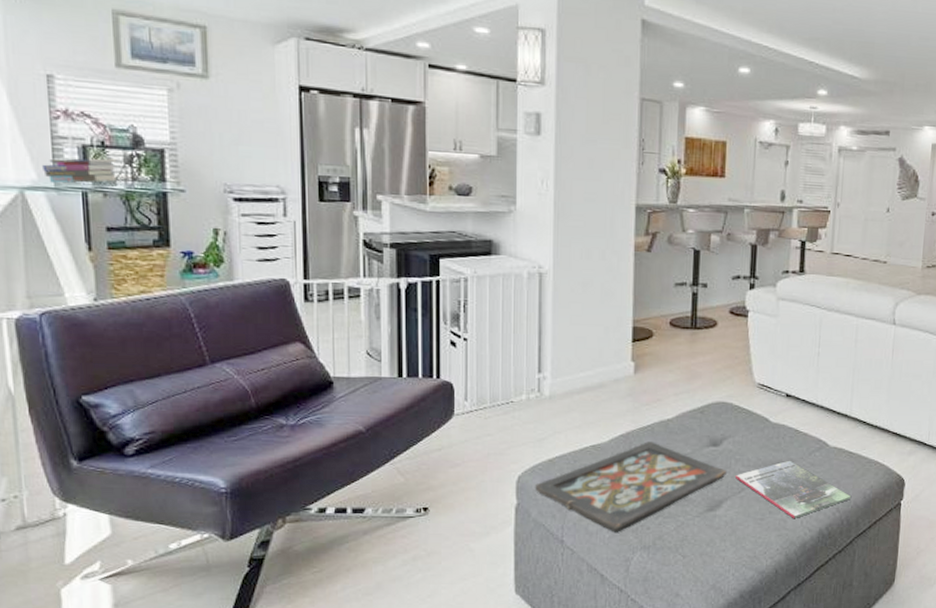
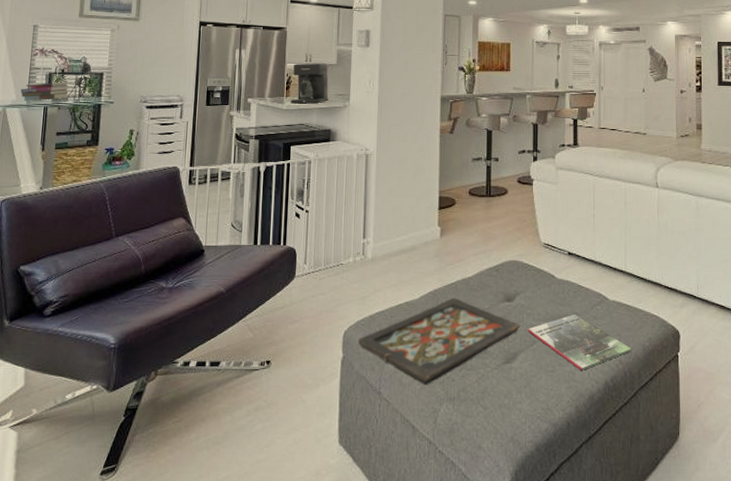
coffee maker: none [436,152,488,207] -> present [291,63,329,104]

